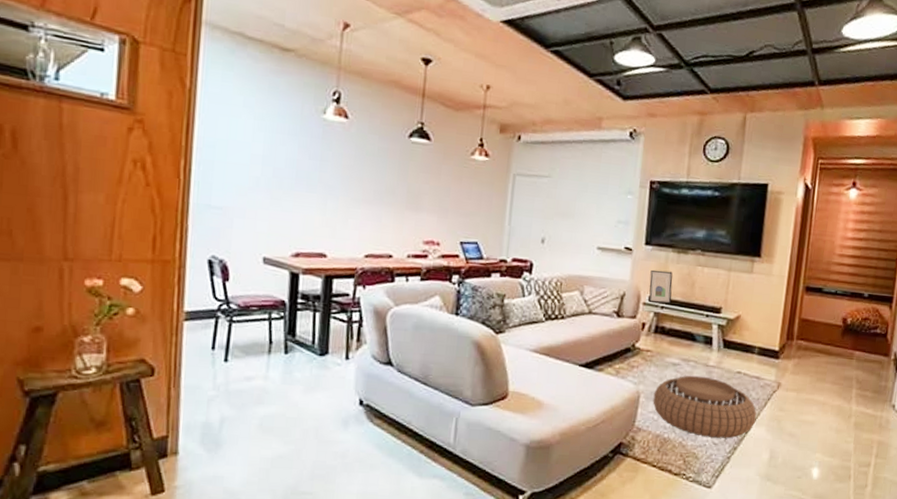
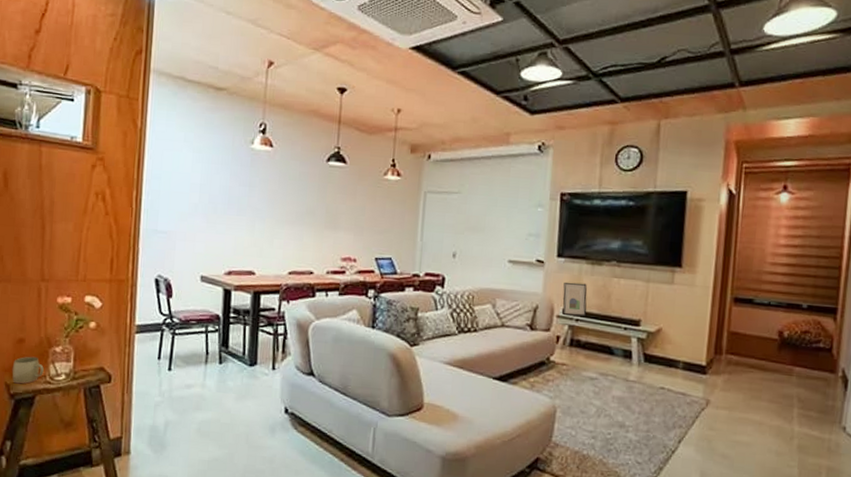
mug: none [26,347,68,380] -> present [12,356,44,384]
pouf: present [653,375,757,438] -> none [570,390,684,458]

